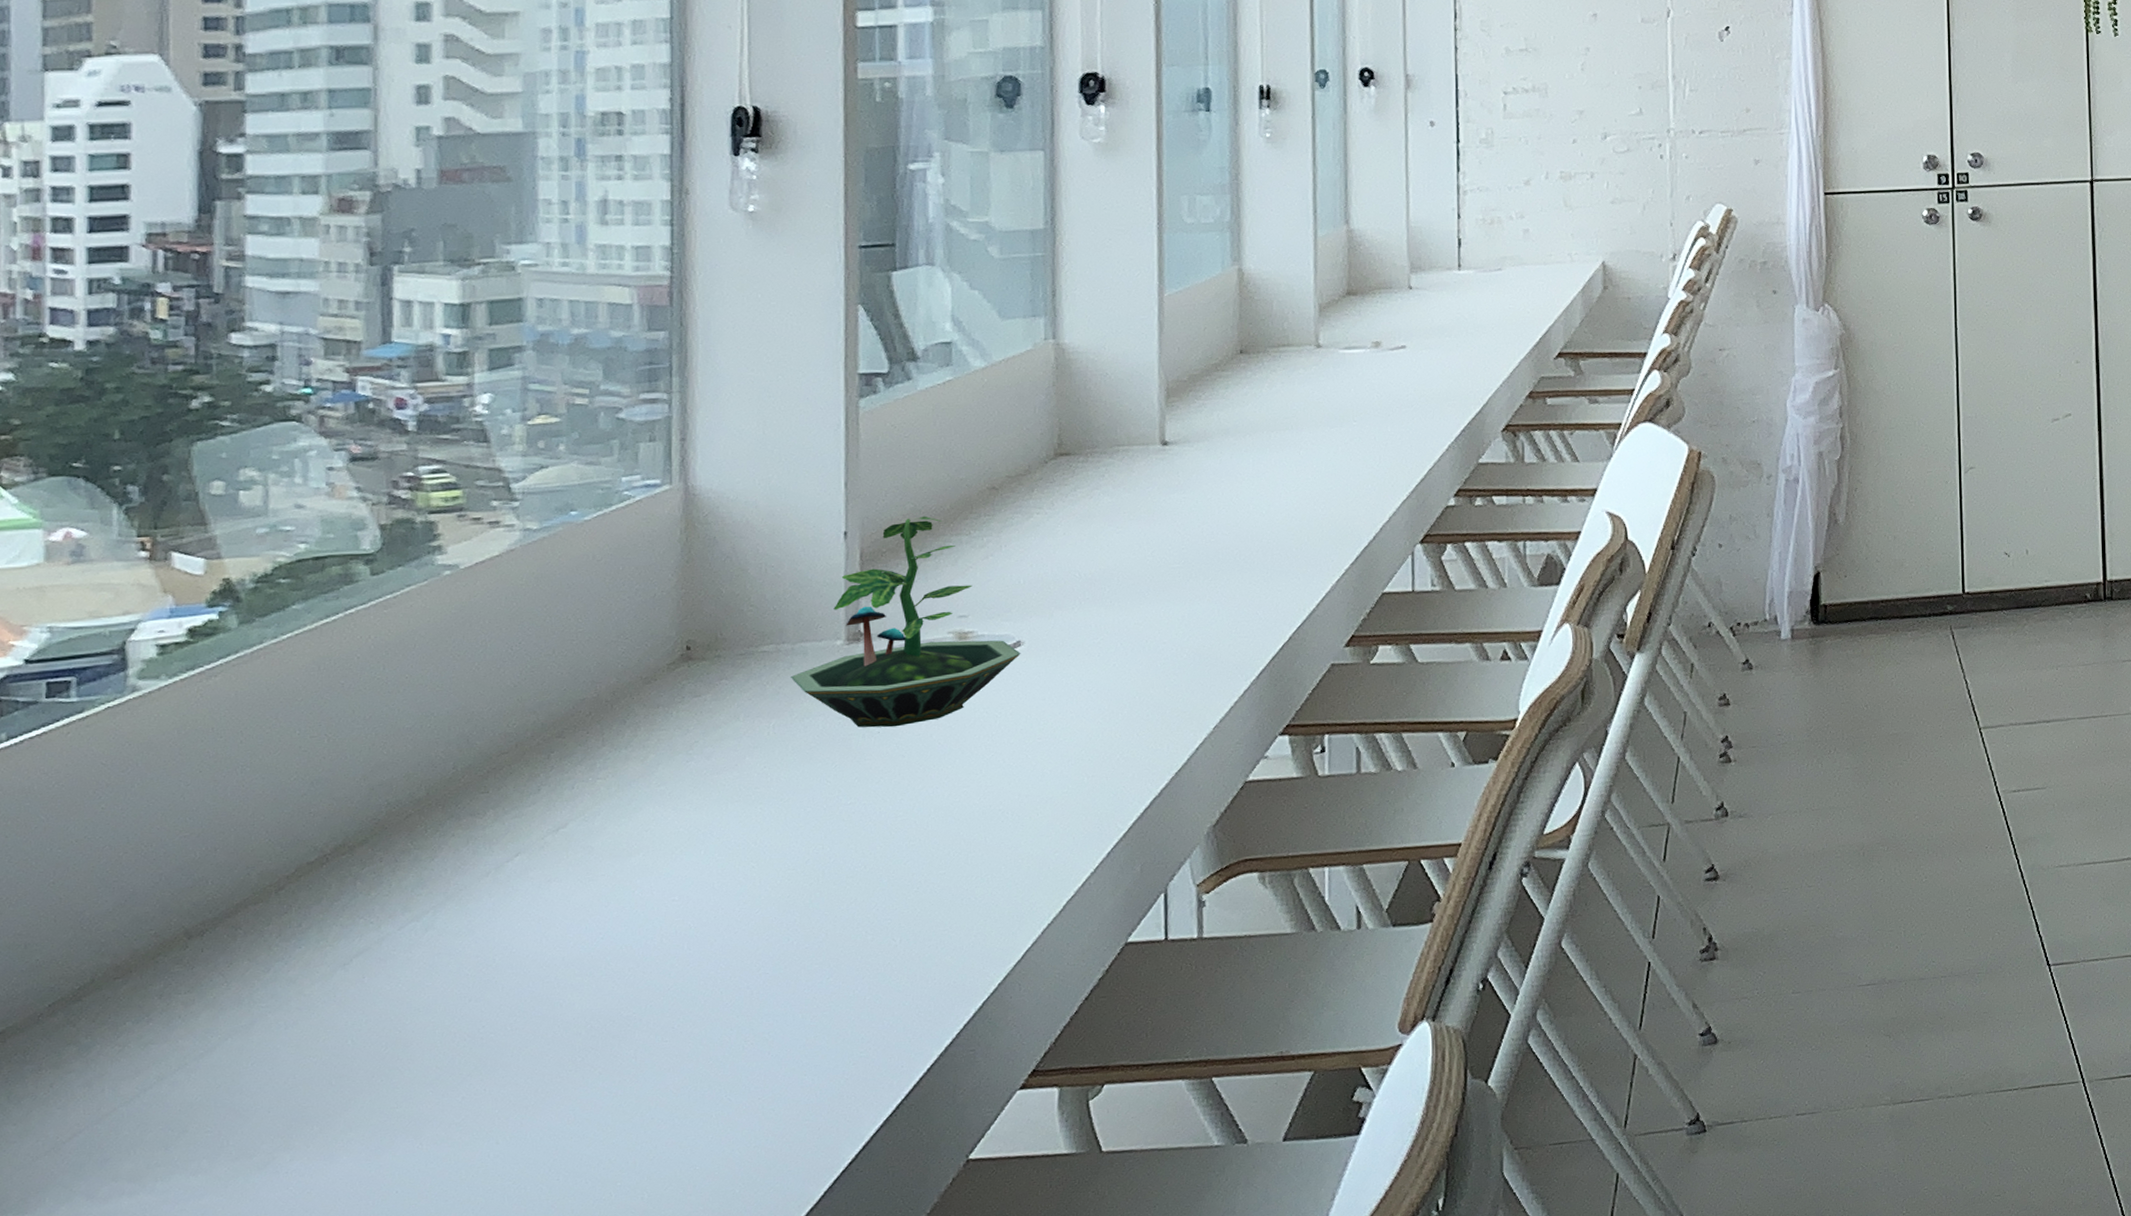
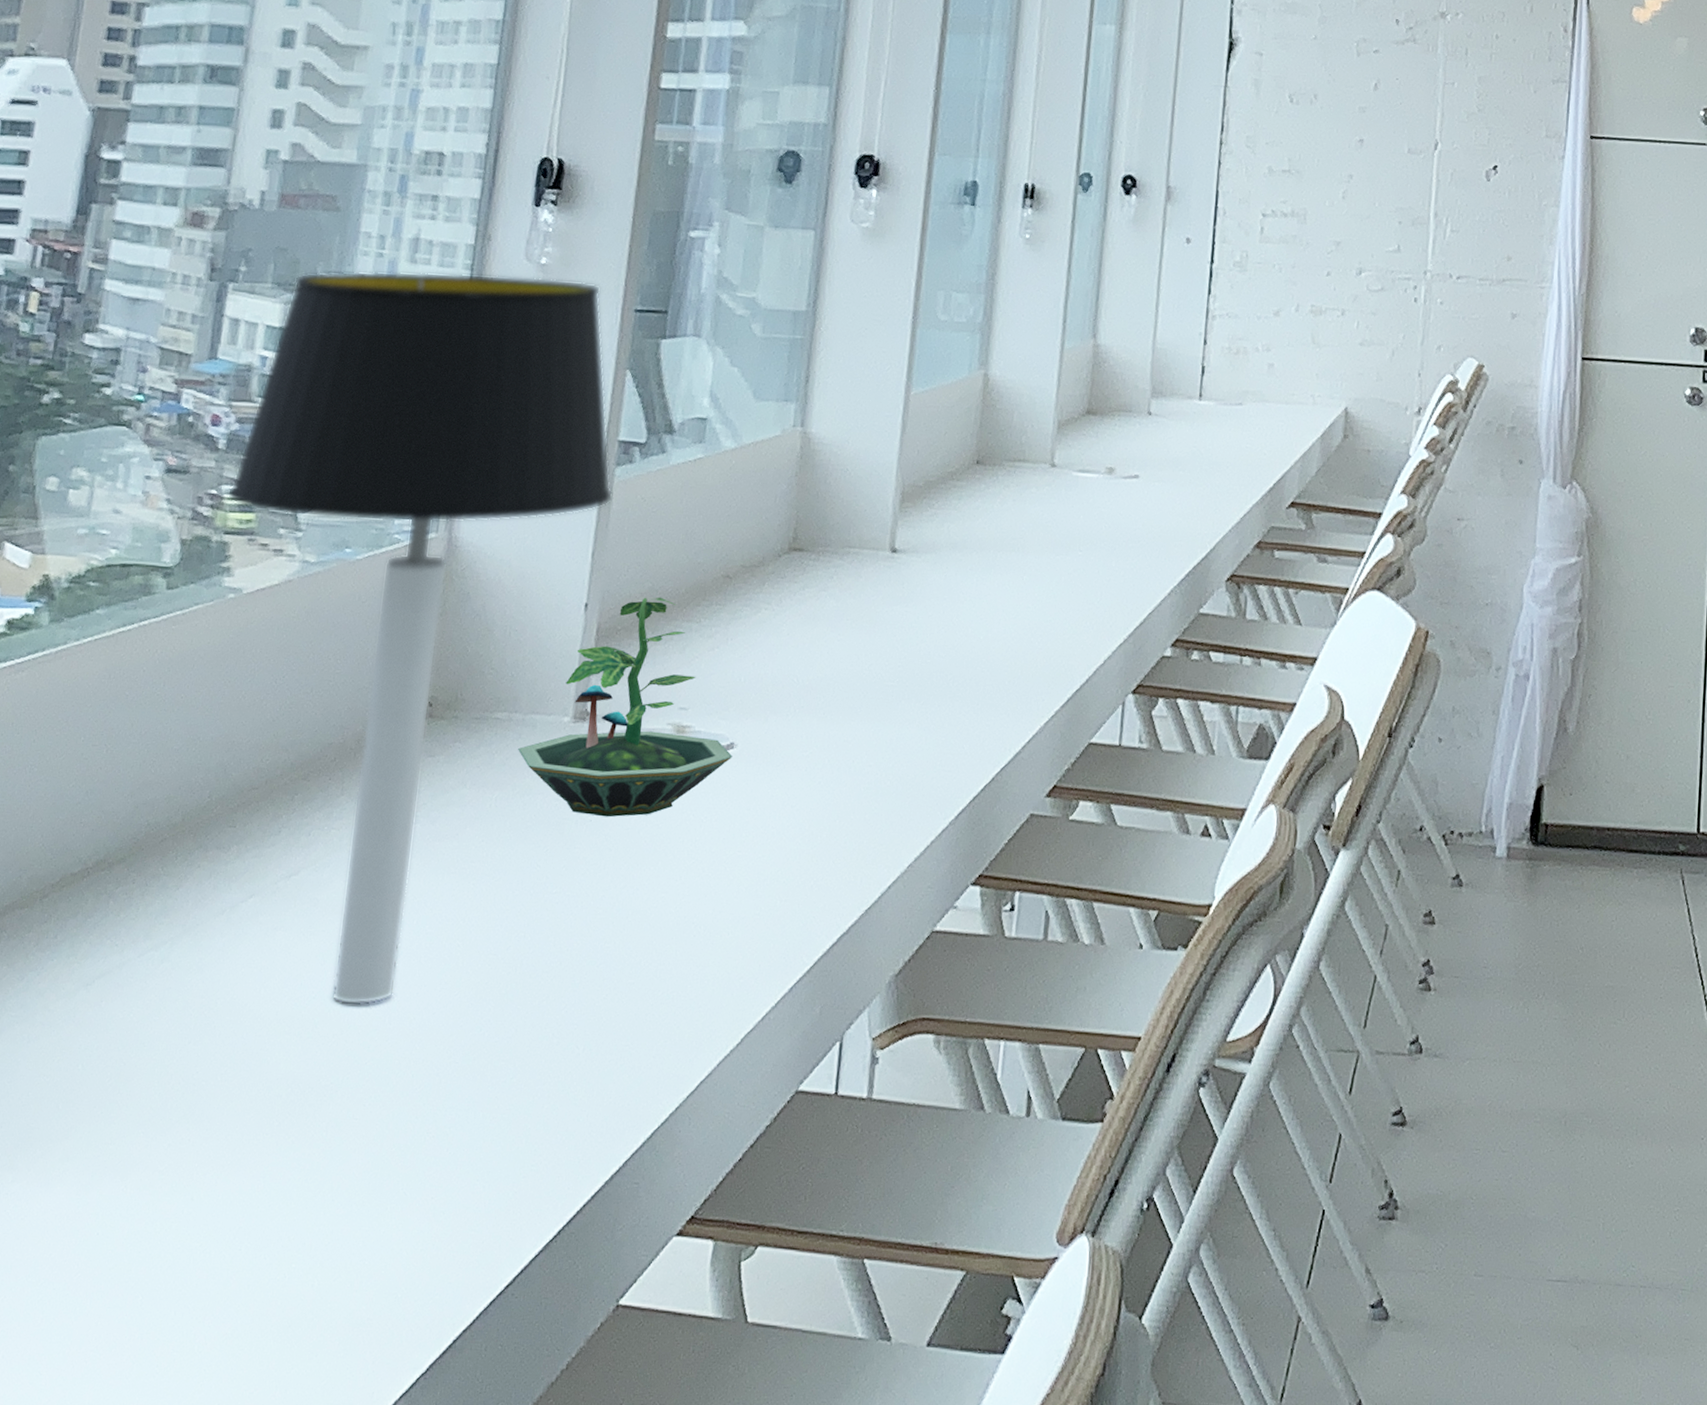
table lamp: none [426,224,860,940] -> present [227,271,613,1006]

